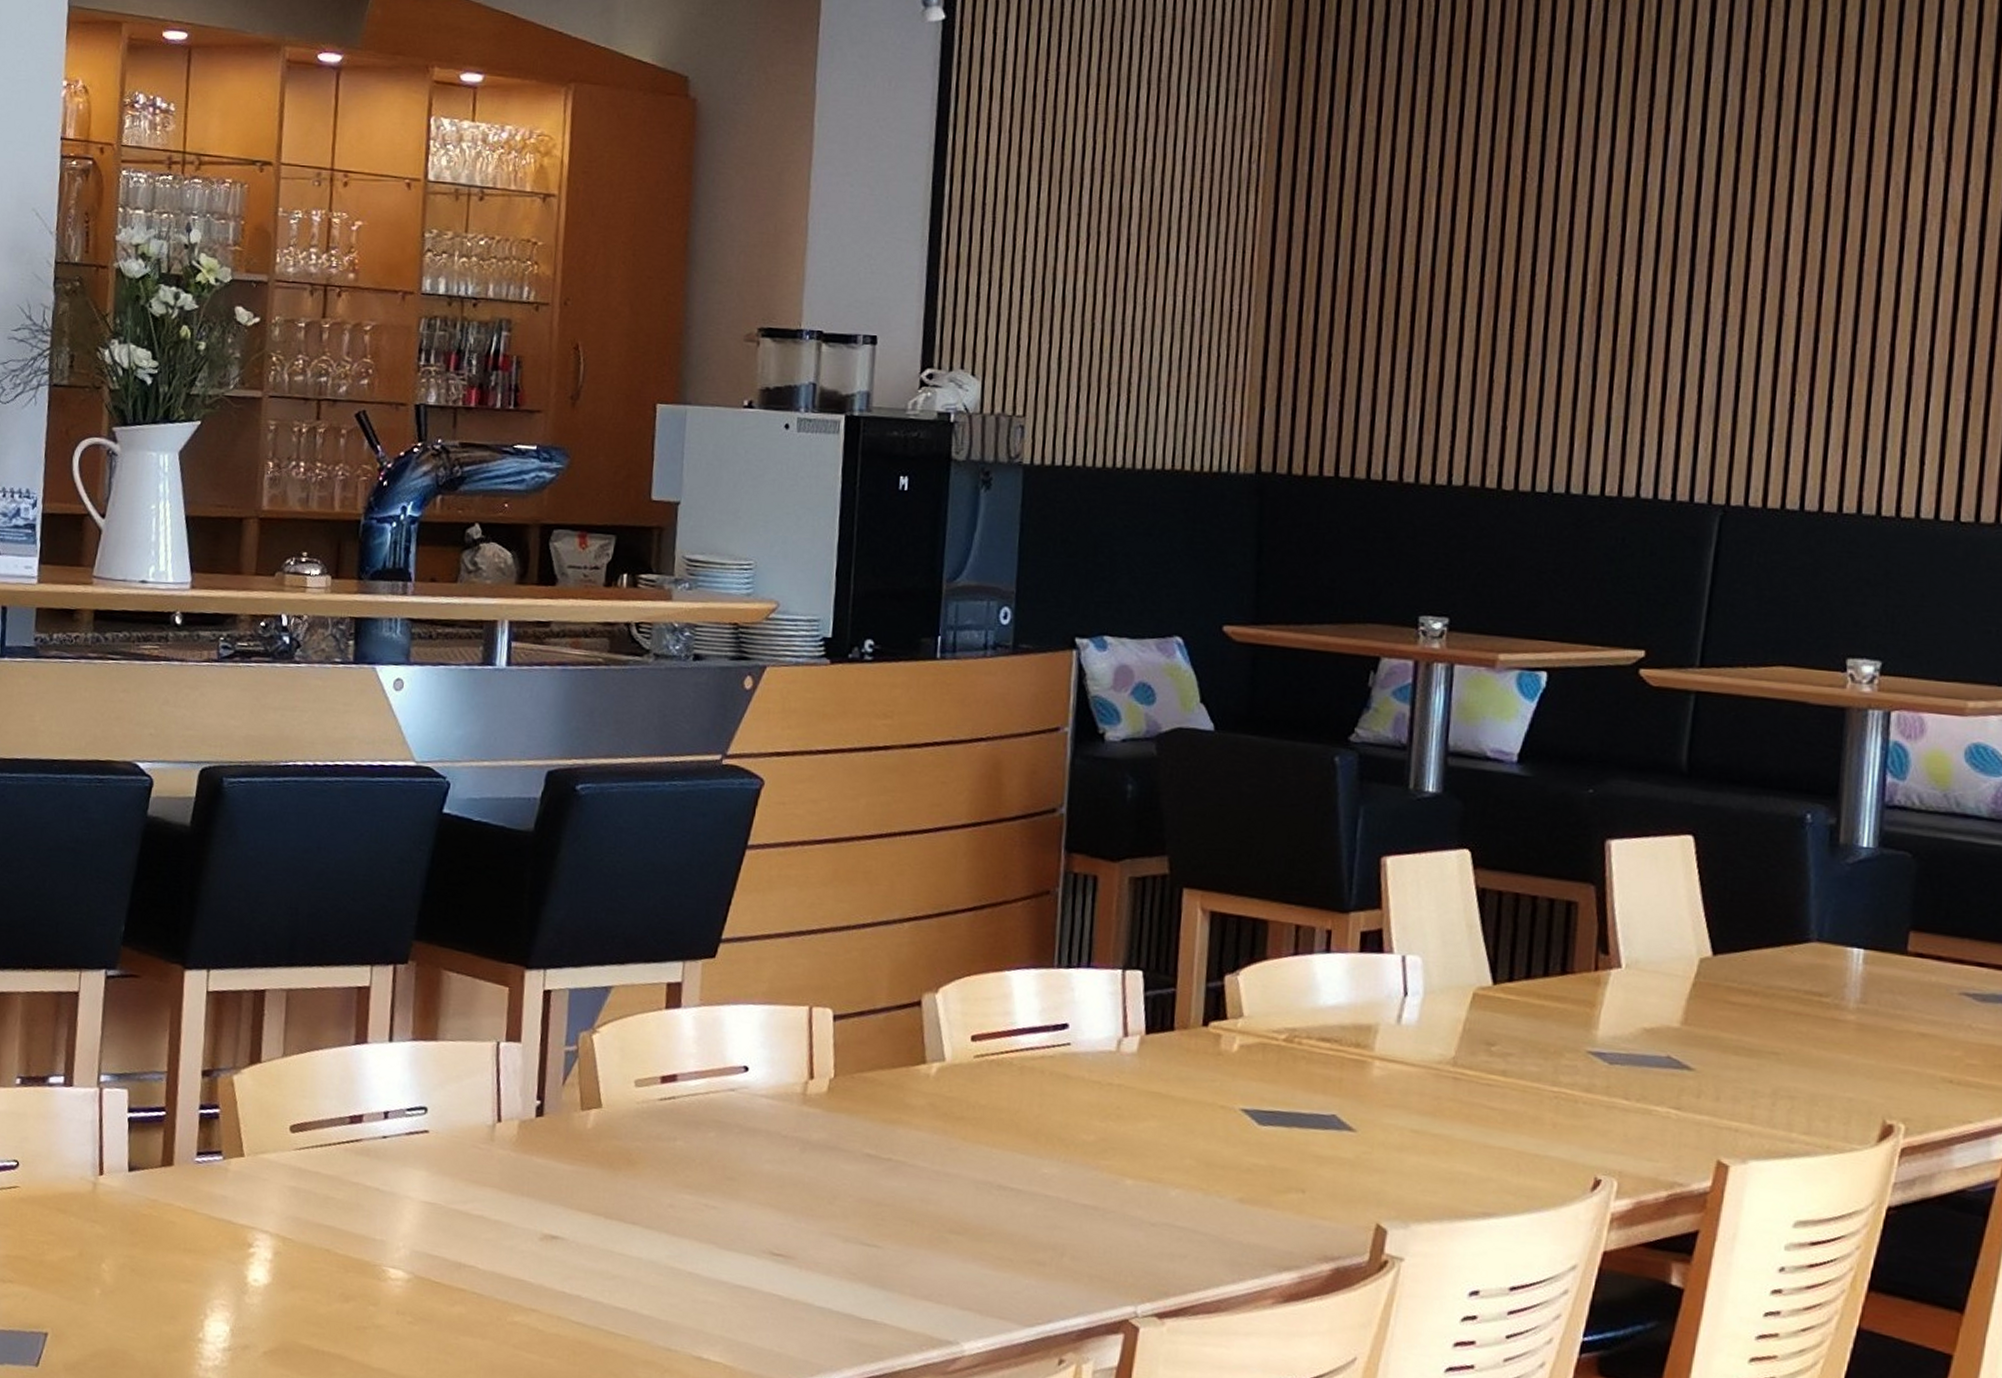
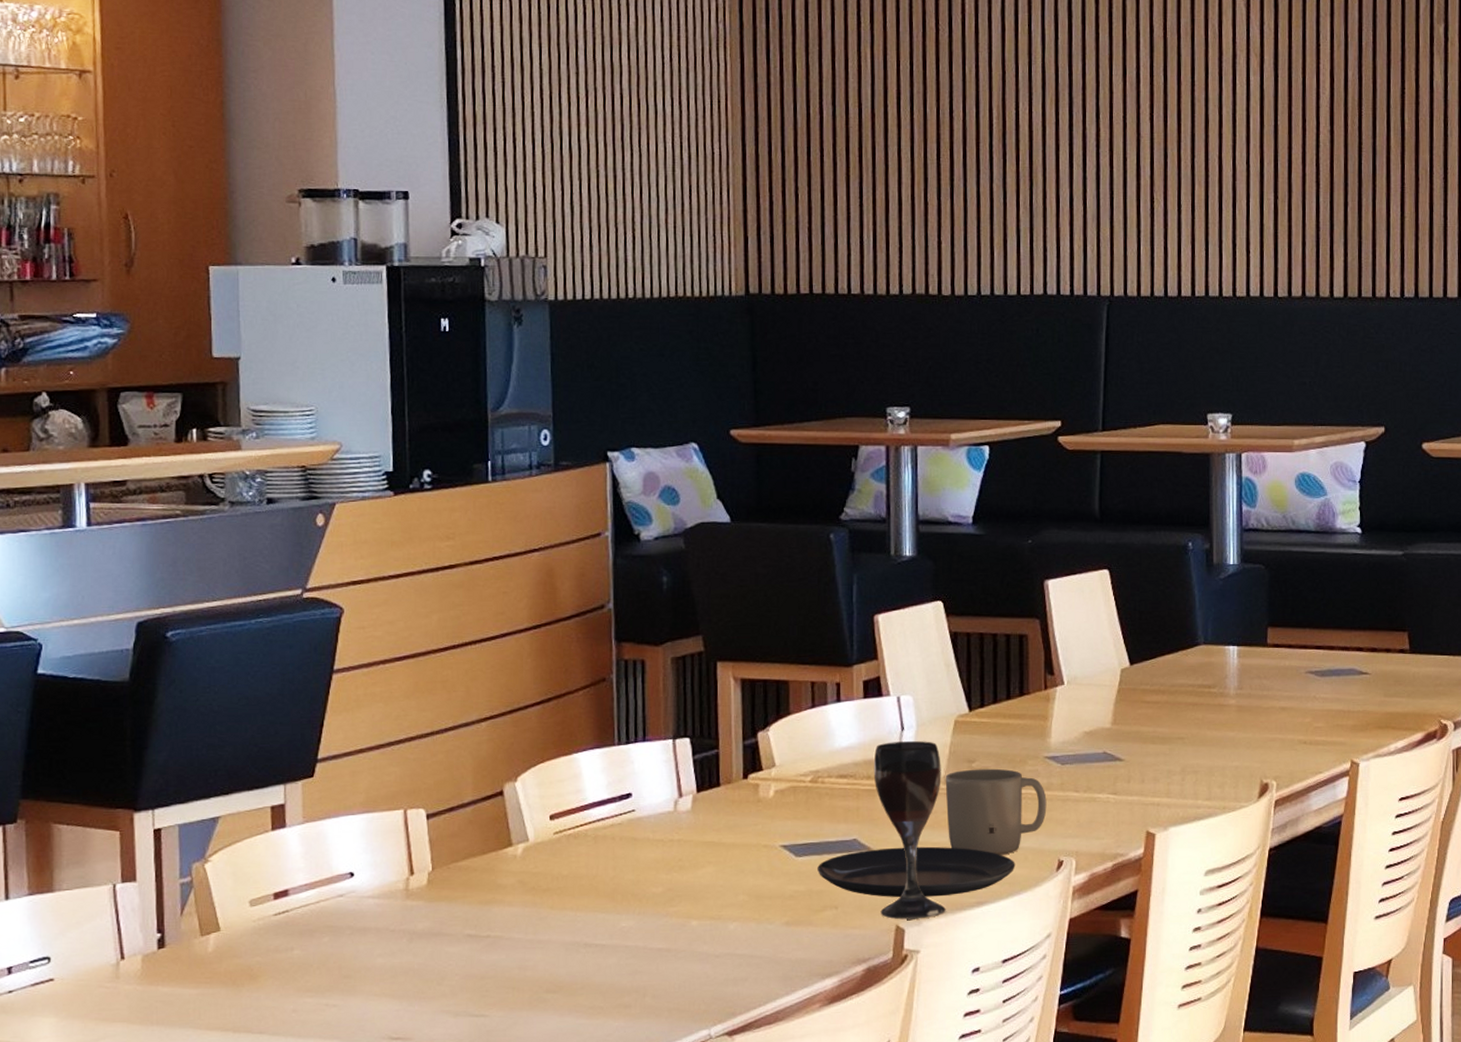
plate: none [1284,1130,1537,1200] -> present [817,846,1015,898]
cup: none [1358,1007,1452,1222] -> present [873,741,946,920]
mug: none [1452,1053,1586,1162] -> present [945,768,1047,855]

